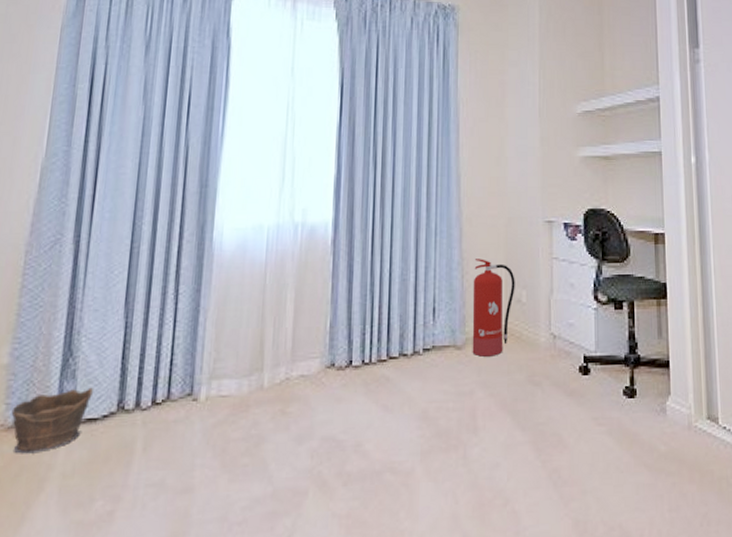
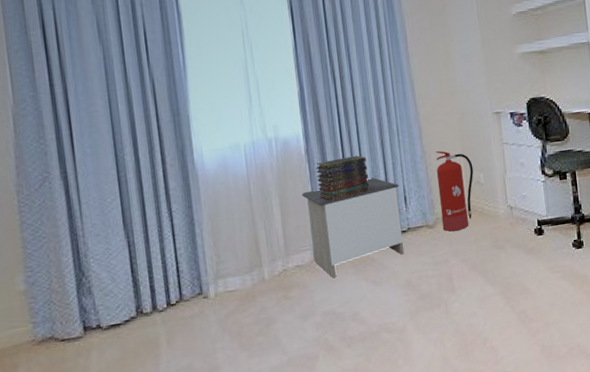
clay pot: present [11,387,94,454] -> none [39,299,112,361]
nightstand: none [320,280,430,396] -> present [302,177,404,278]
book stack: none [338,253,398,303] -> present [316,155,370,202]

